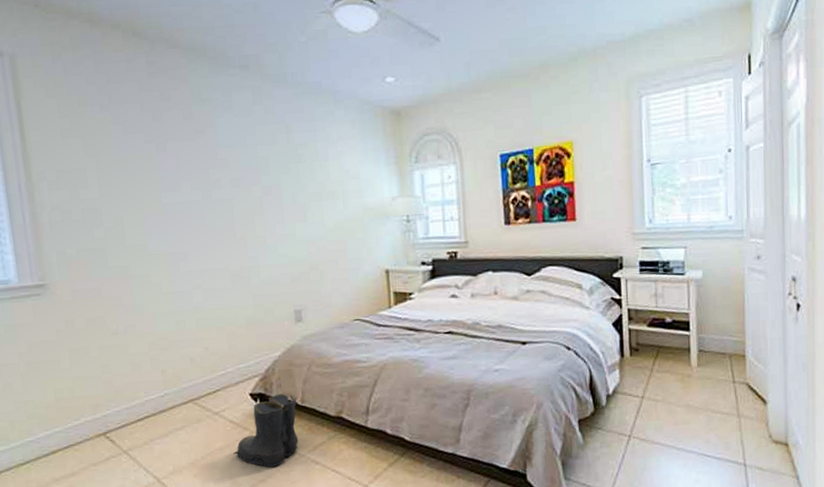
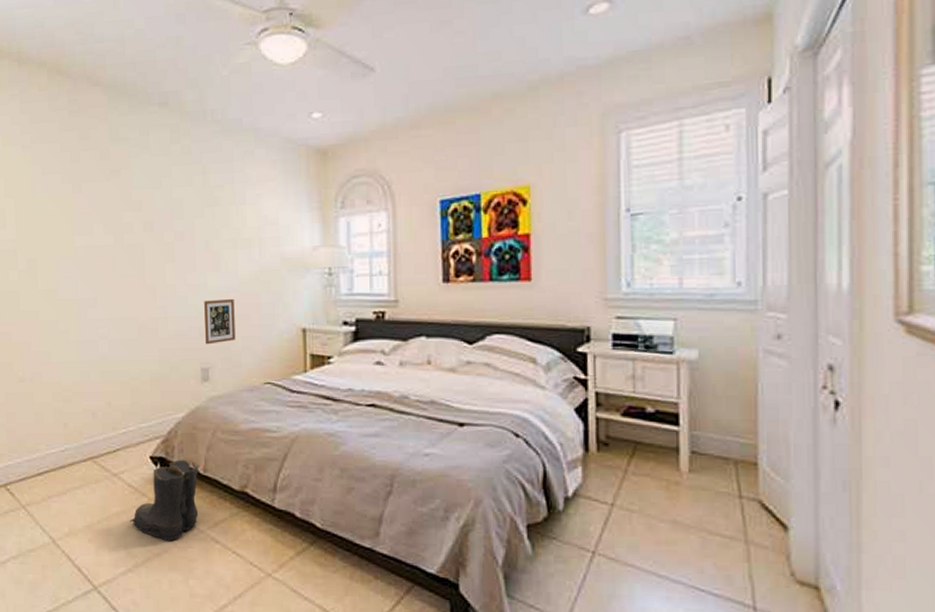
picture frame: none [294,246,325,289] -> present [204,298,236,345]

